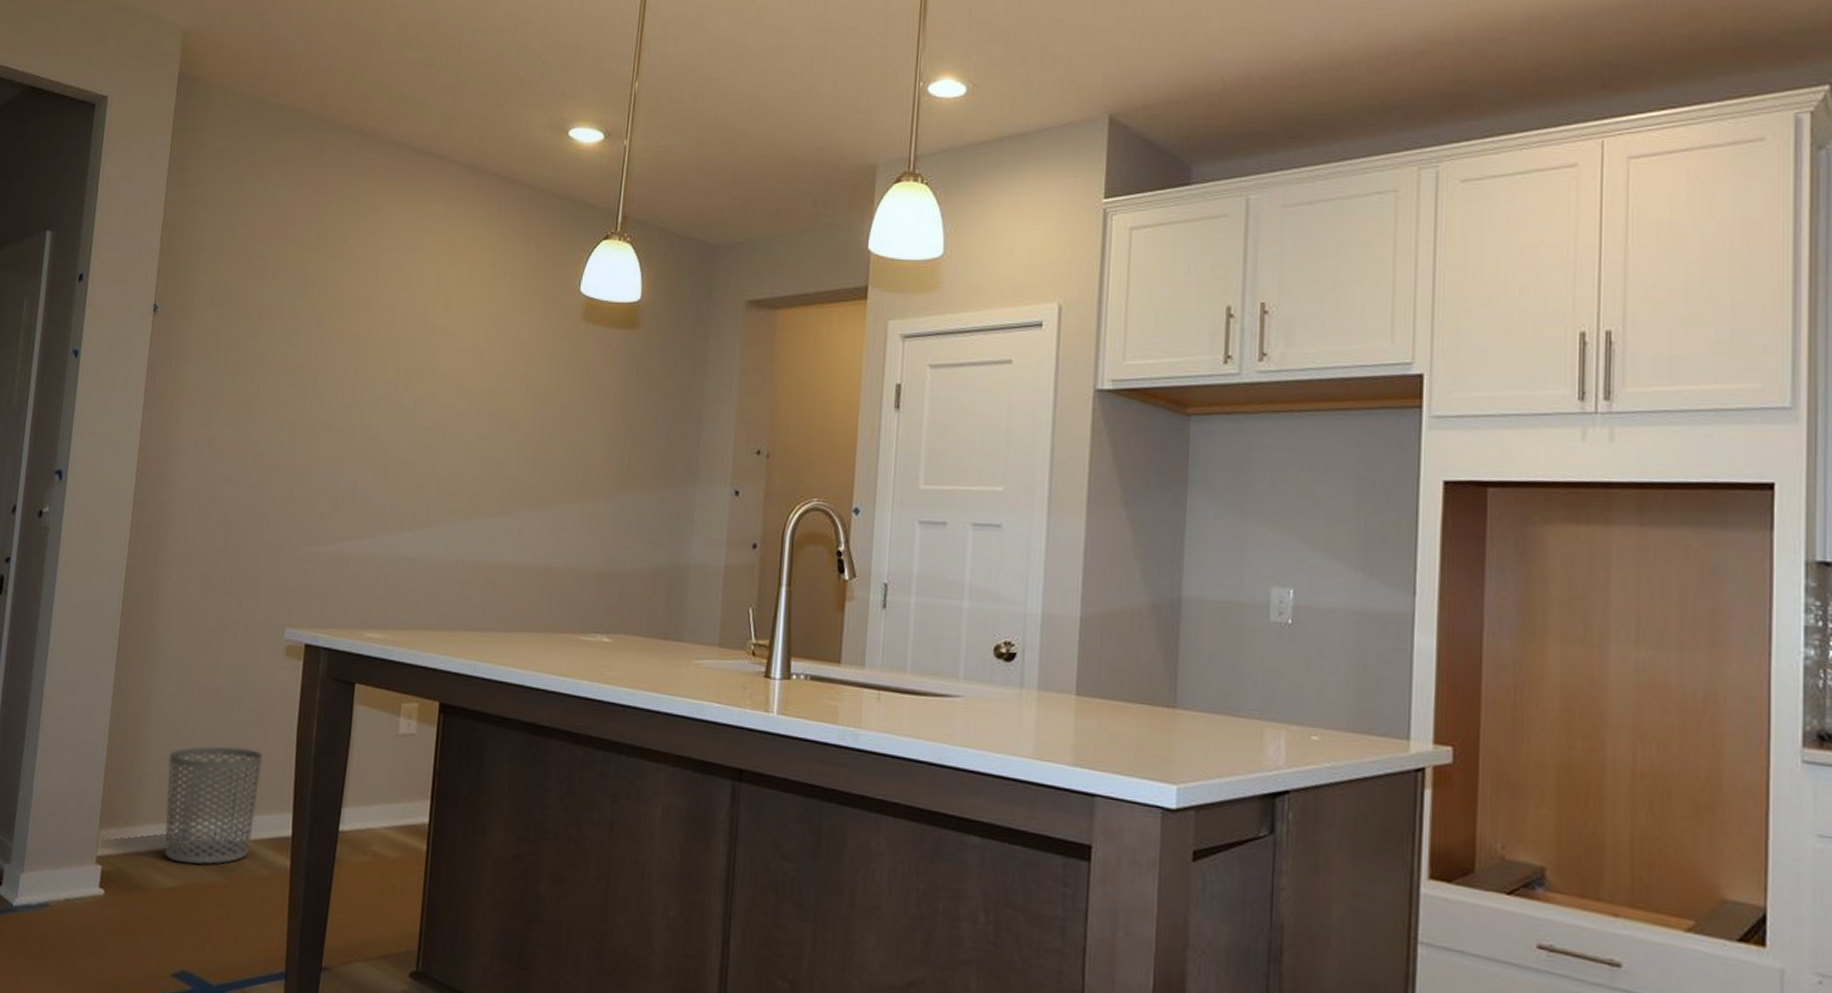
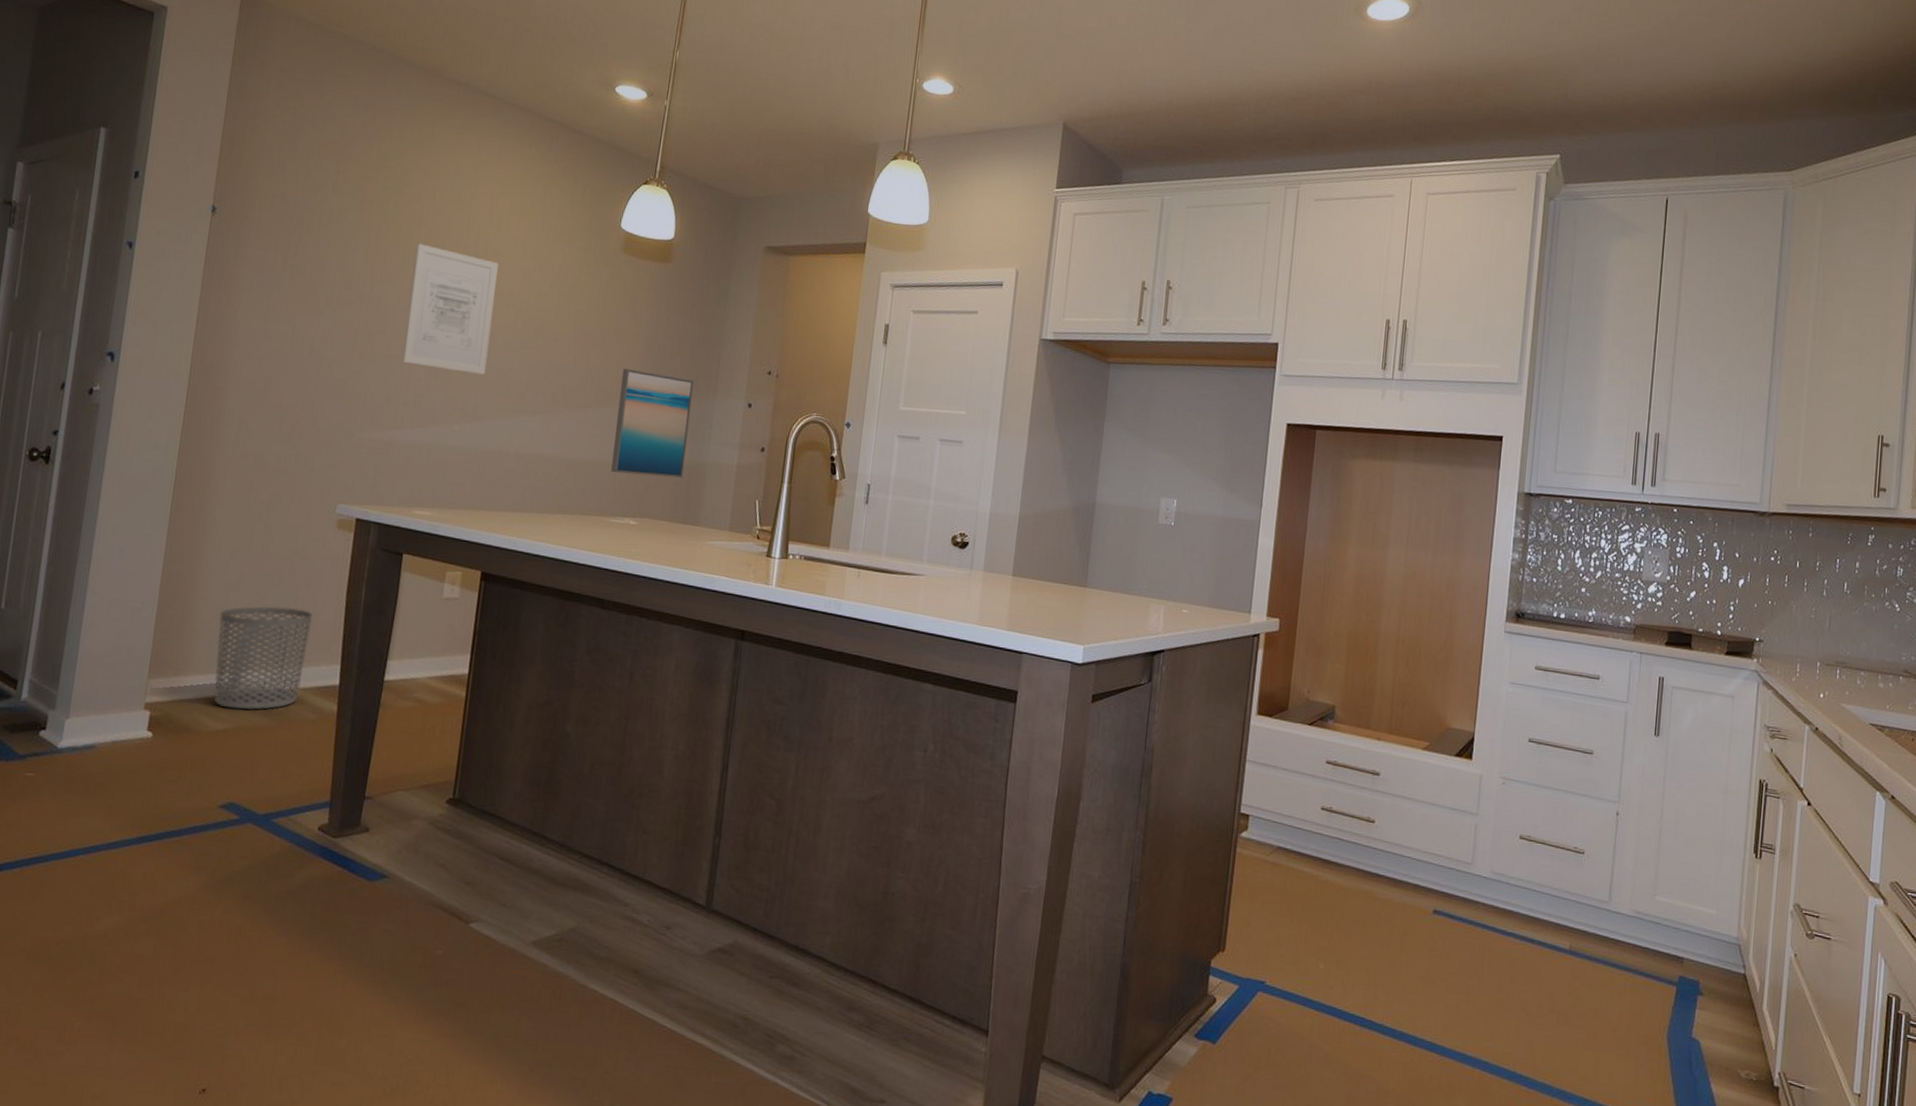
wall art: none [349,328,448,473] -> present [402,243,498,375]
wall art: none [579,457,670,584] -> present [611,369,694,478]

